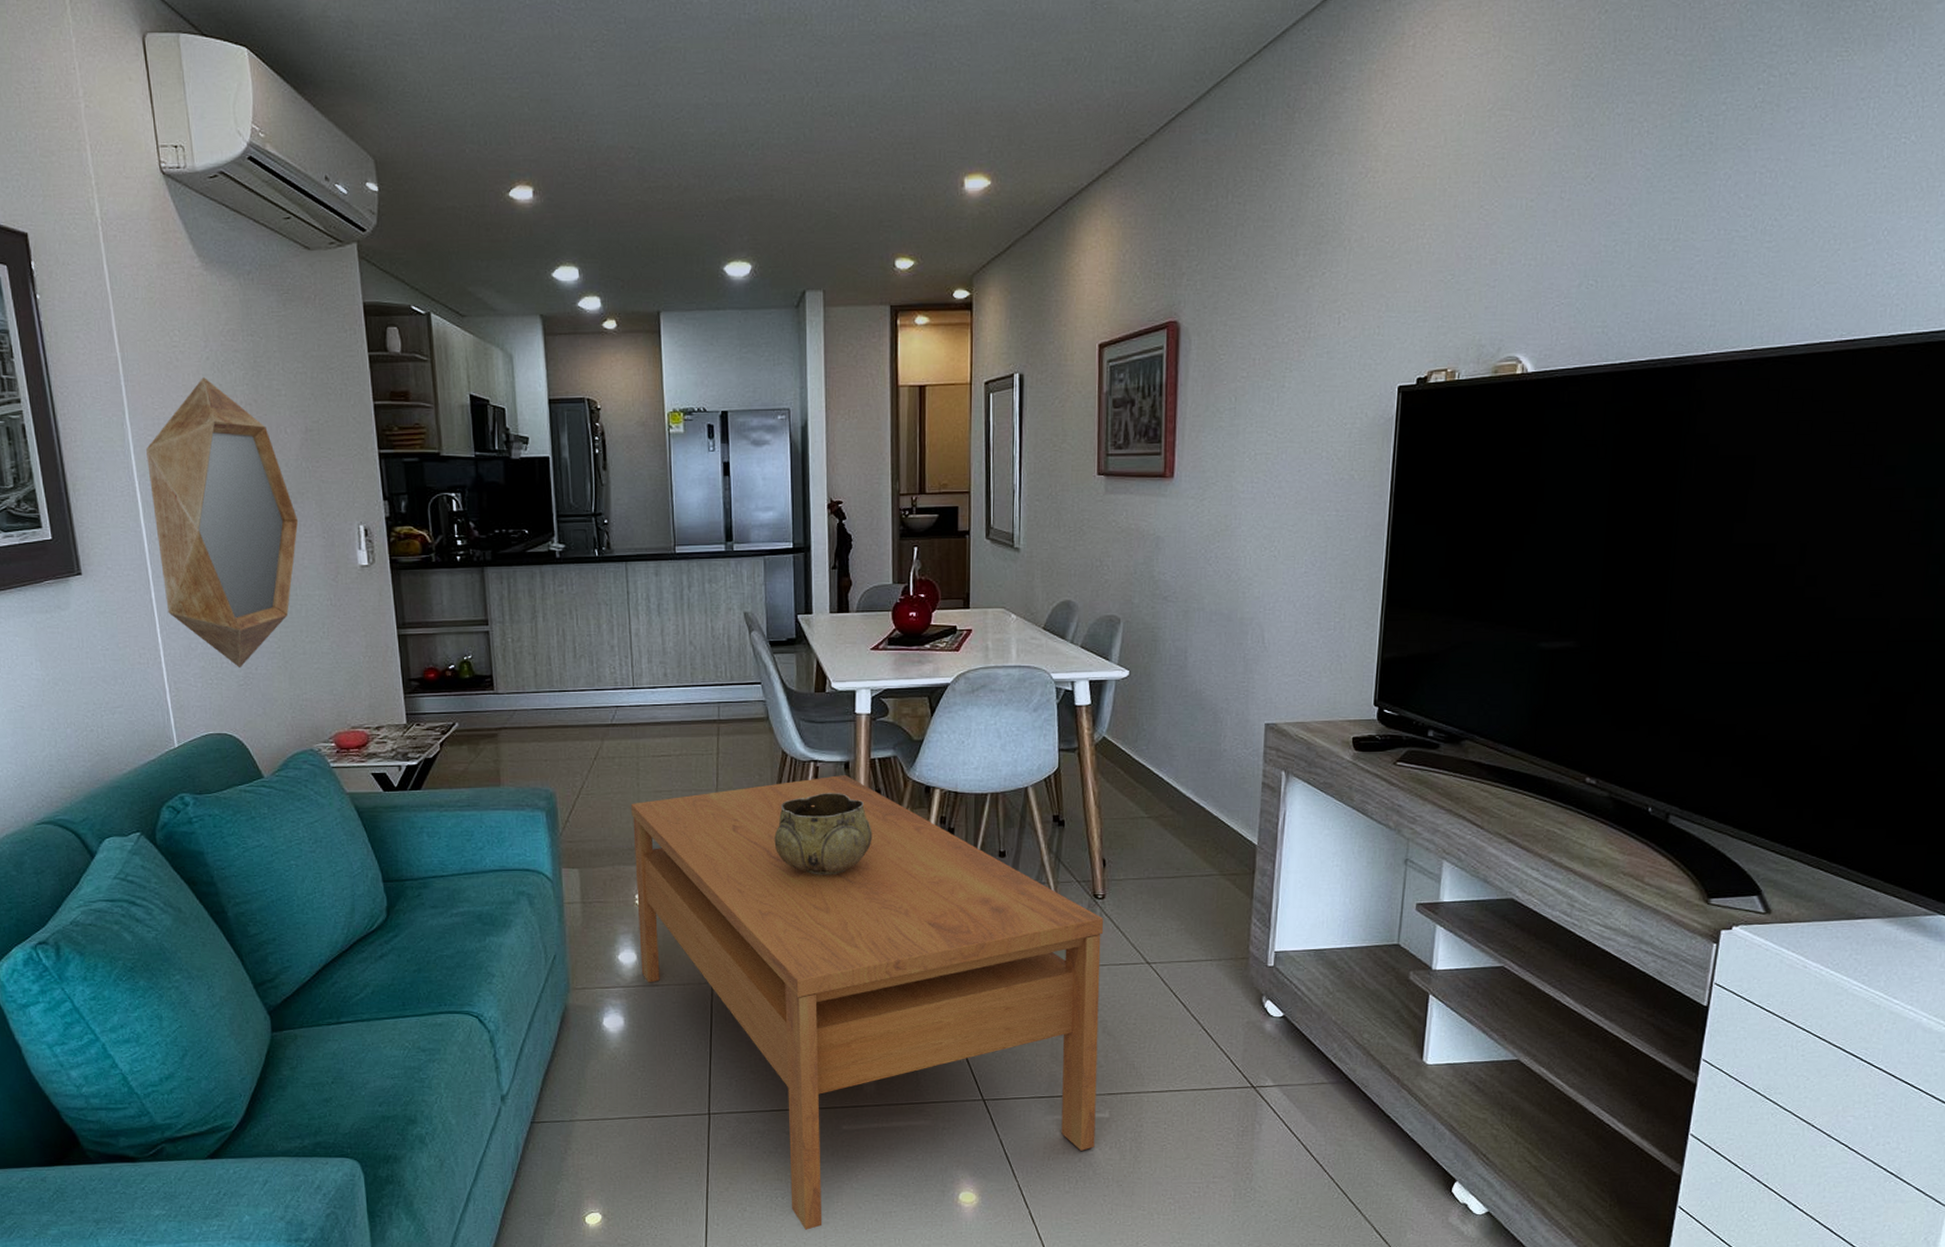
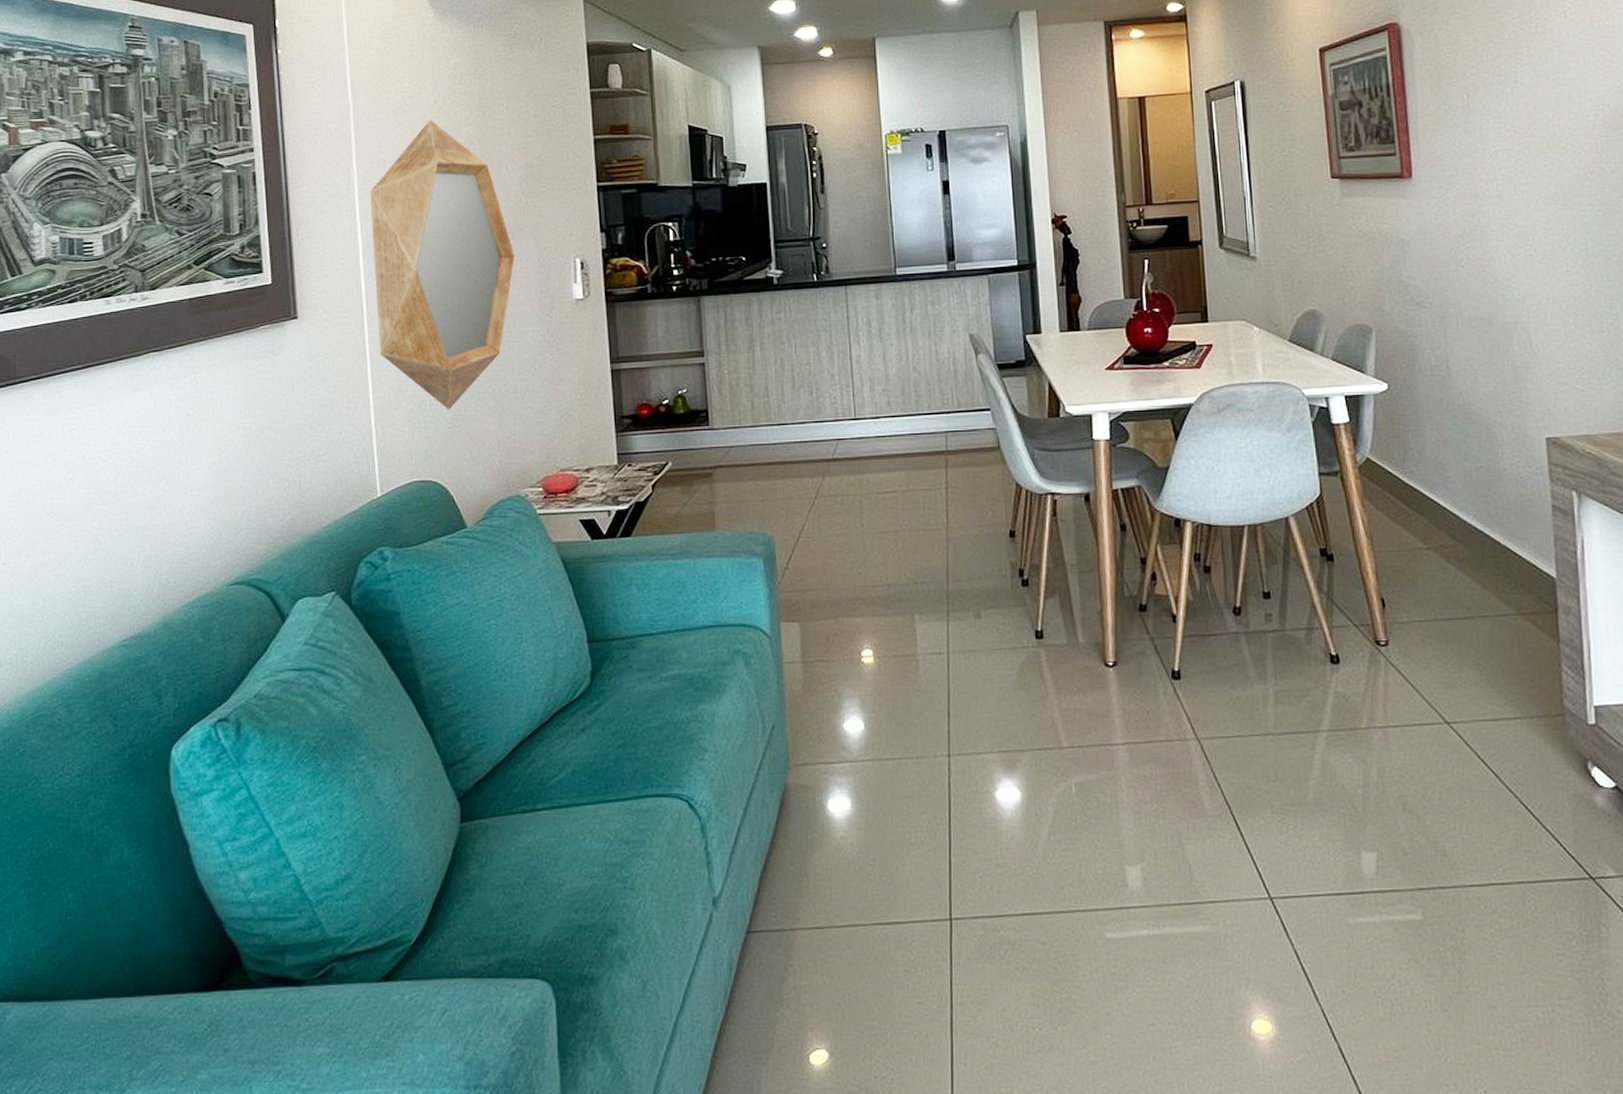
coffee table: present [630,774,1104,1230] -> none [854,507,1409,1072]
decorative bowl: present [774,793,872,875] -> none [1011,529,1120,624]

